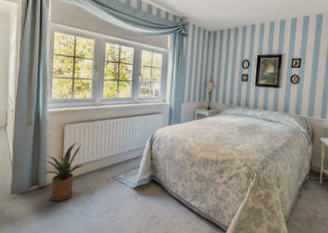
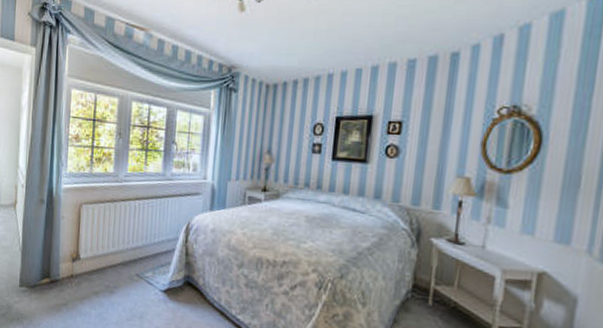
house plant: present [37,142,83,201] -> none [49,227,102,300]

